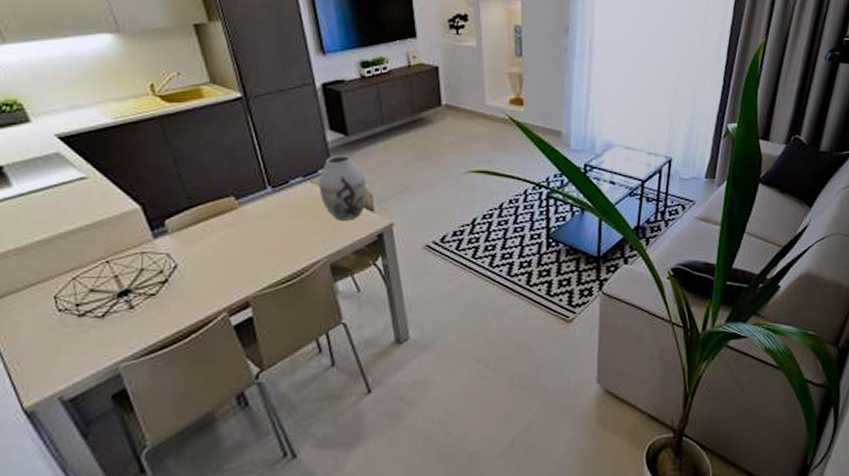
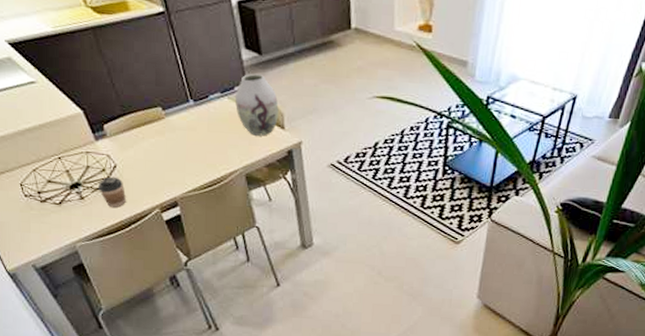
coffee cup: none [152,278,187,315] -> present [97,176,126,207]

